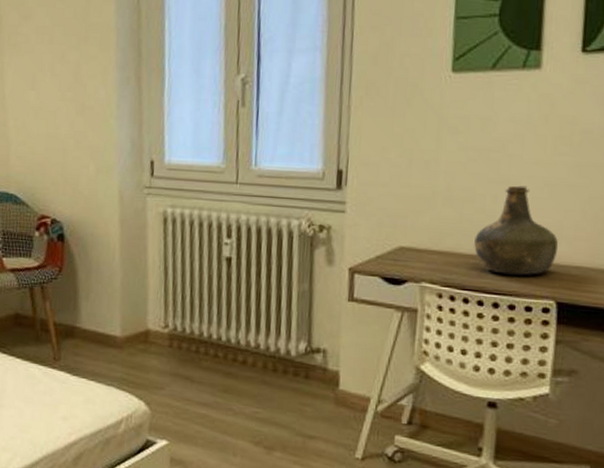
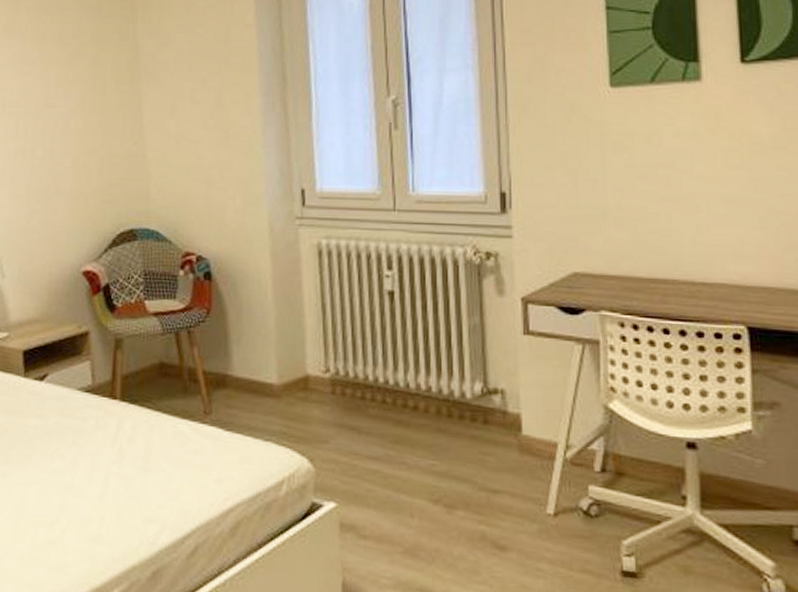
bottle: present [474,185,558,276] -> none [652,202,741,299]

